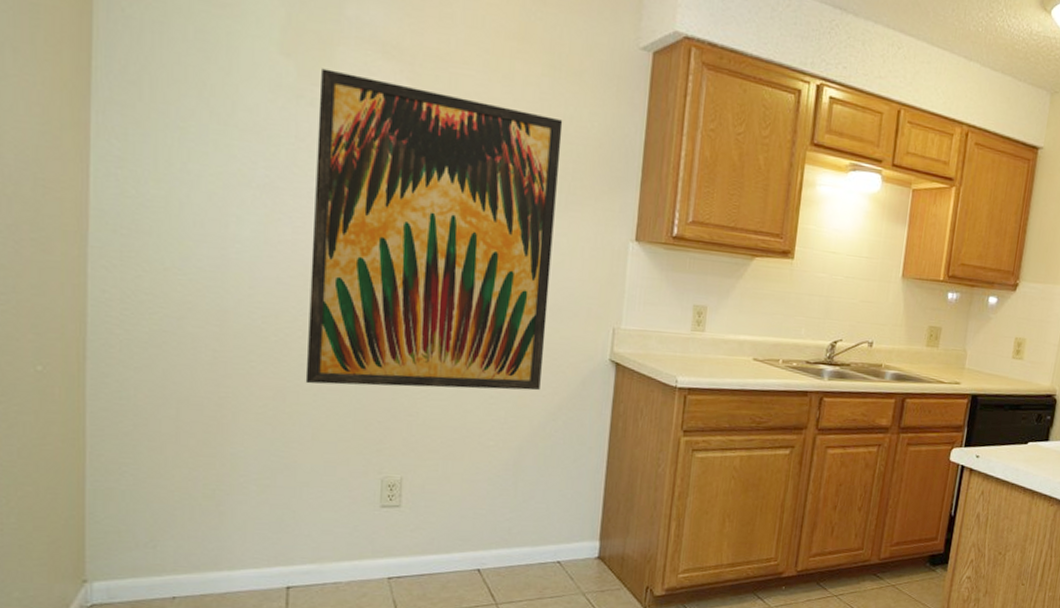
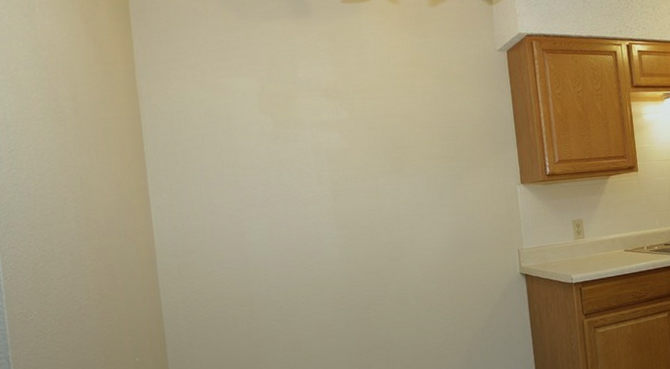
wall art: present [305,68,563,391] -> none [288,111,475,334]

